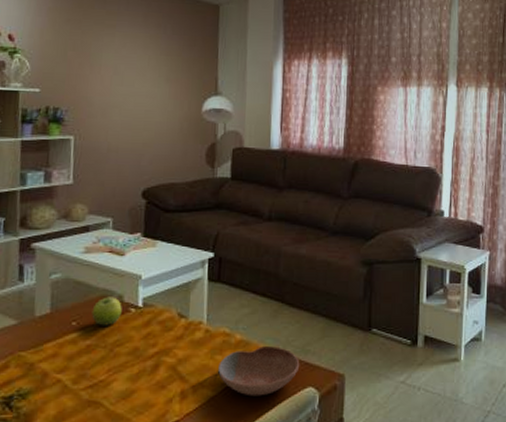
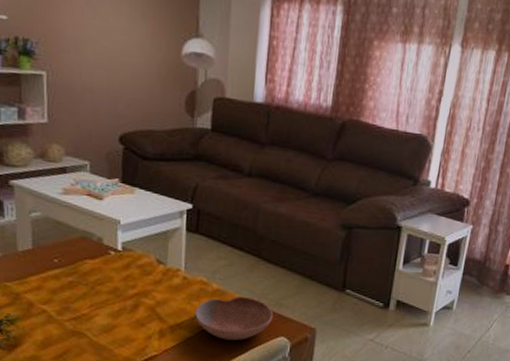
fruit: present [91,297,122,326] -> none [72,238,102,266]

